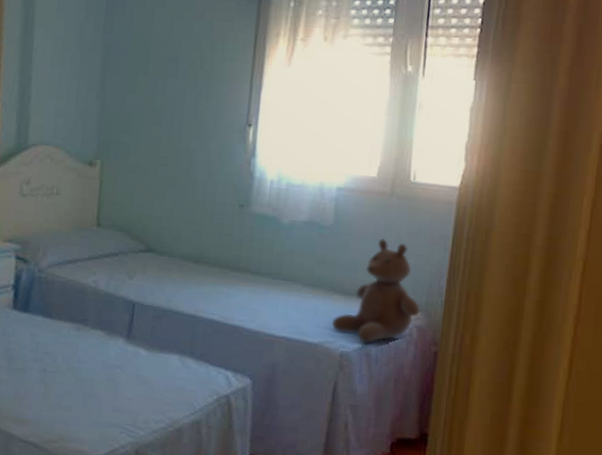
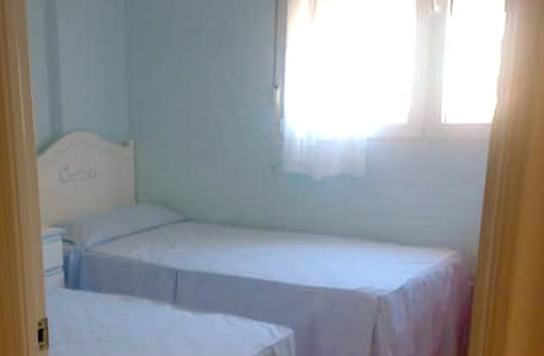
teddy bear: present [332,238,421,343] -> none [369,183,456,285]

